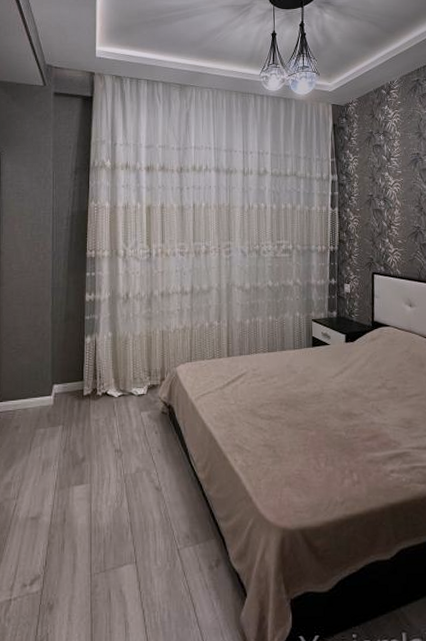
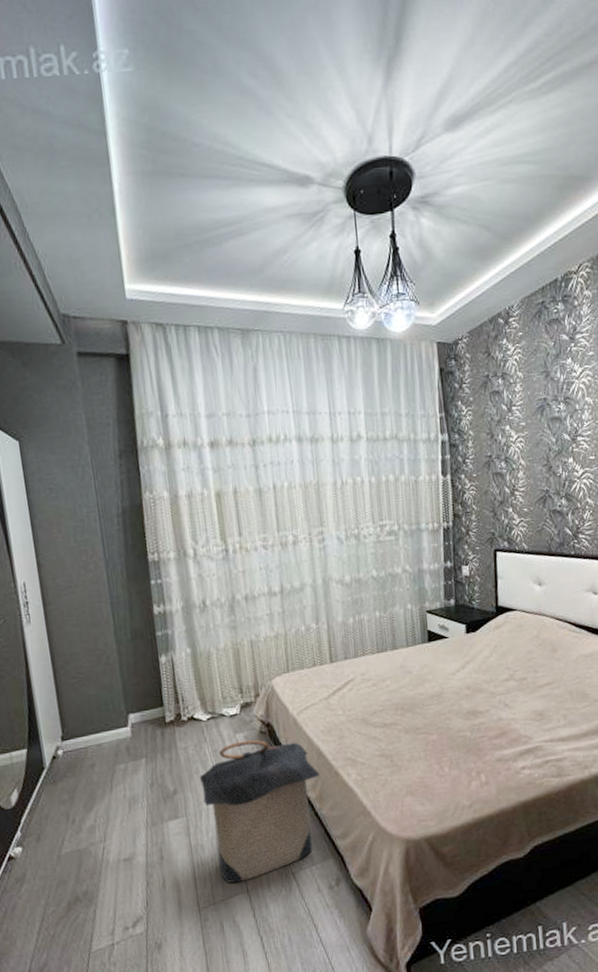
laundry hamper: none [105,418,210,553] -> present [199,739,320,883]

